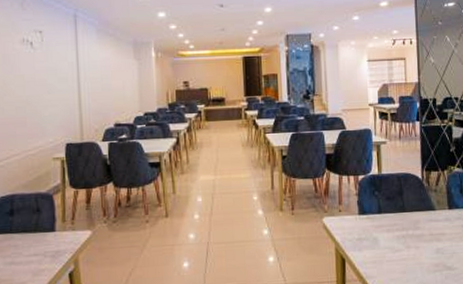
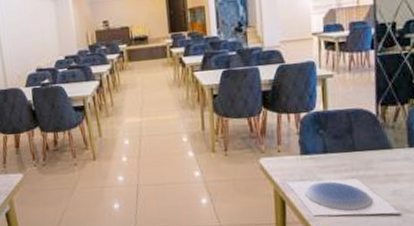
plate: none [347,237,443,274] -> present [287,178,401,217]

